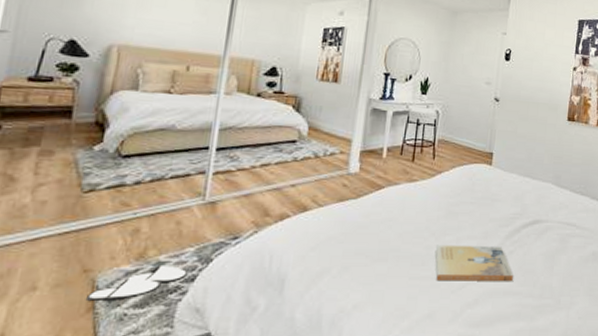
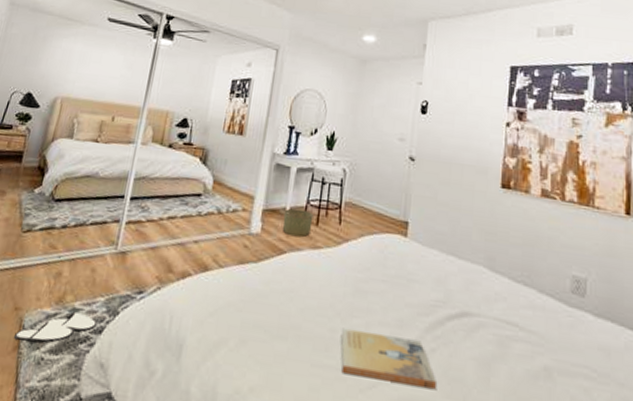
basket: none [380,147,410,173] -> present [282,207,314,238]

